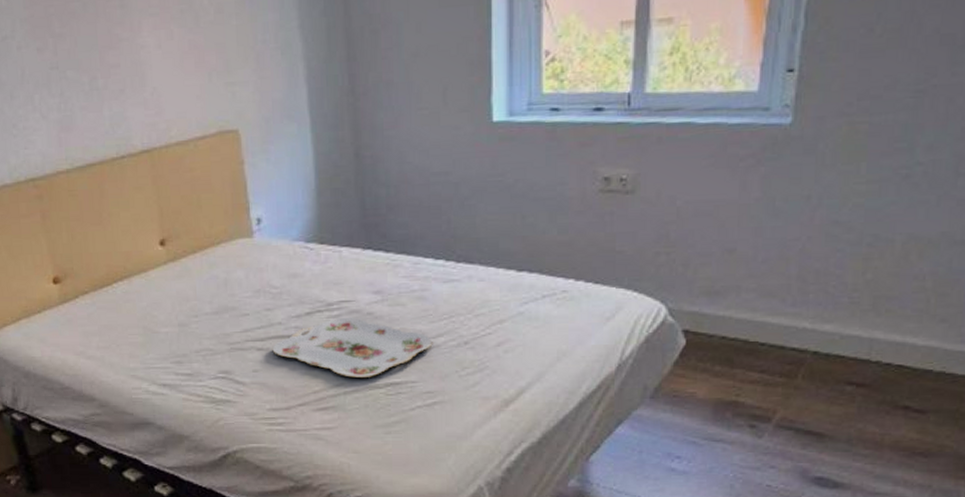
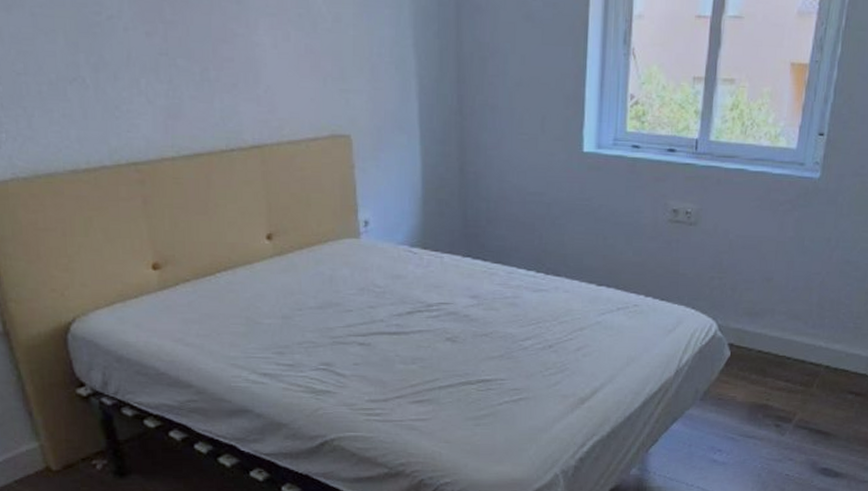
serving tray: present [272,318,432,378] -> none [373,319,520,374]

